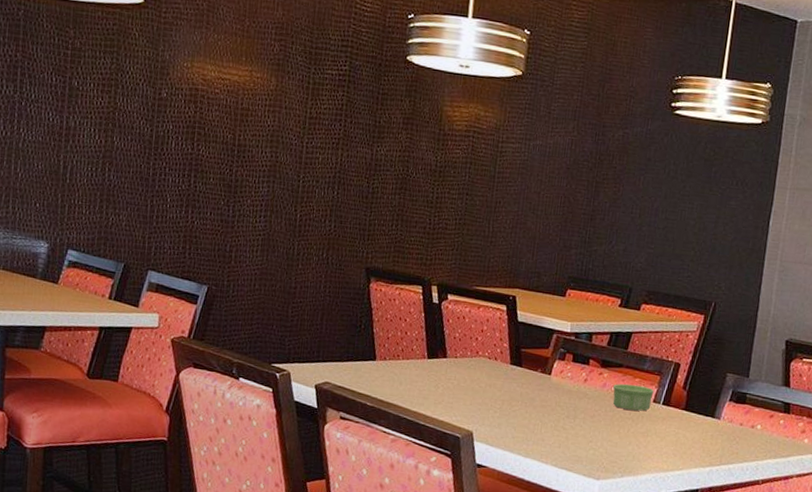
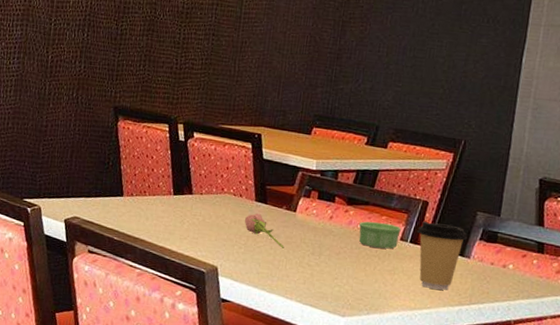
flower: none [499,376,540,412] -> present [244,213,284,248]
coffee cup: none [669,383,718,451] -> present [417,221,468,290]

